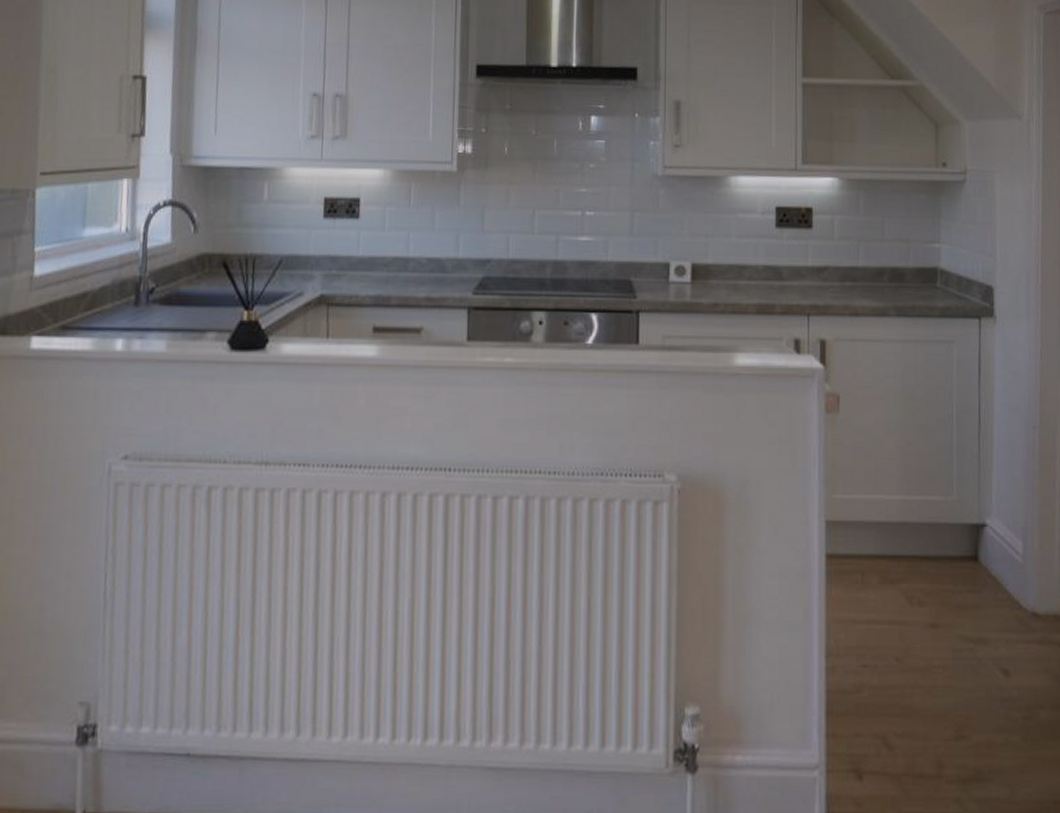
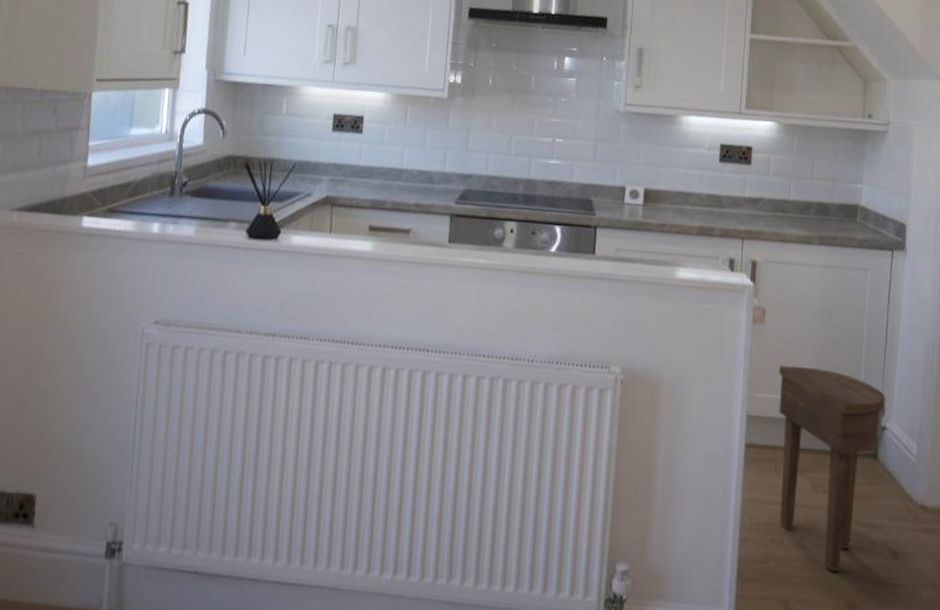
side table: none [858,460,984,698] -> present [778,366,886,572]

